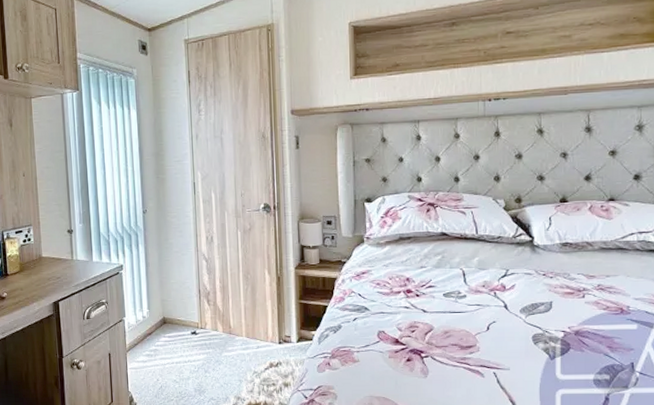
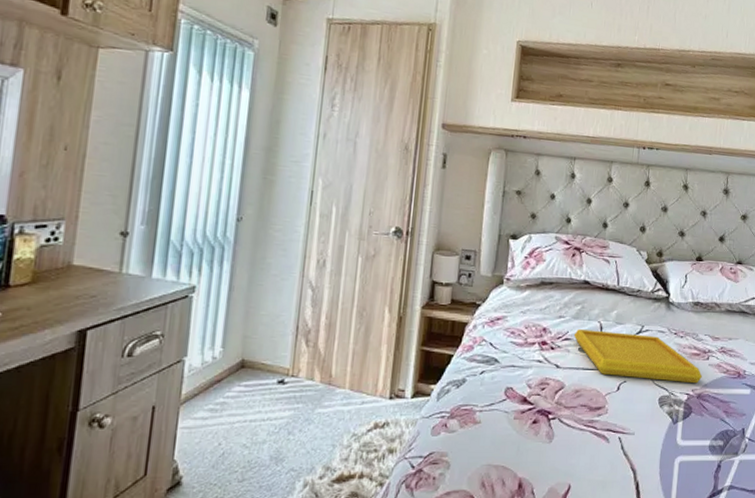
serving tray: none [437,277,578,321] -> present [573,329,702,384]

